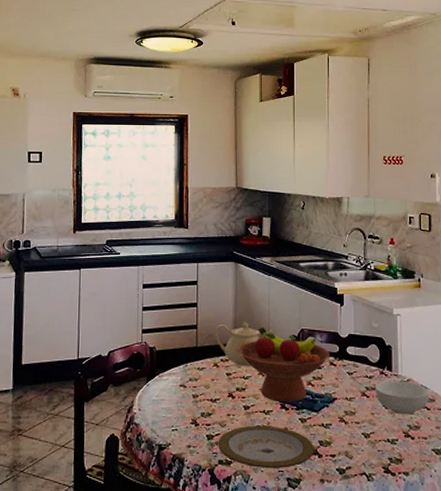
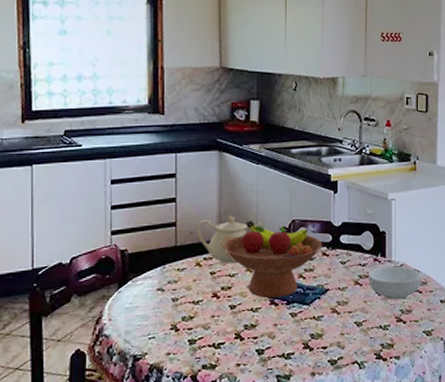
plate: present [218,425,315,468] -> none [201,323,306,368]

